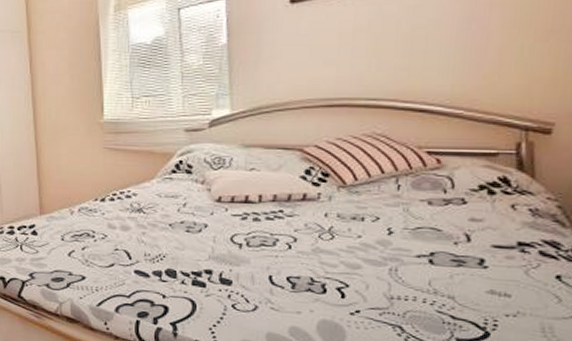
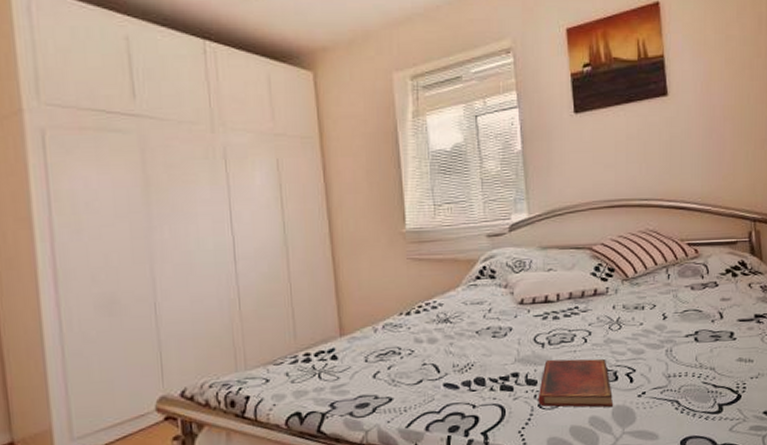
diary: none [232,261,319,321] -> present [538,358,613,408]

